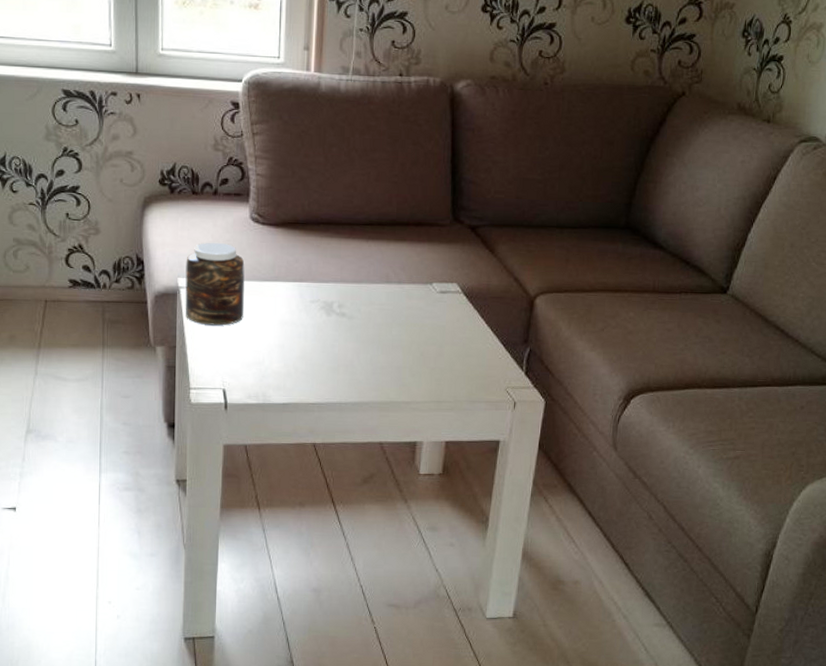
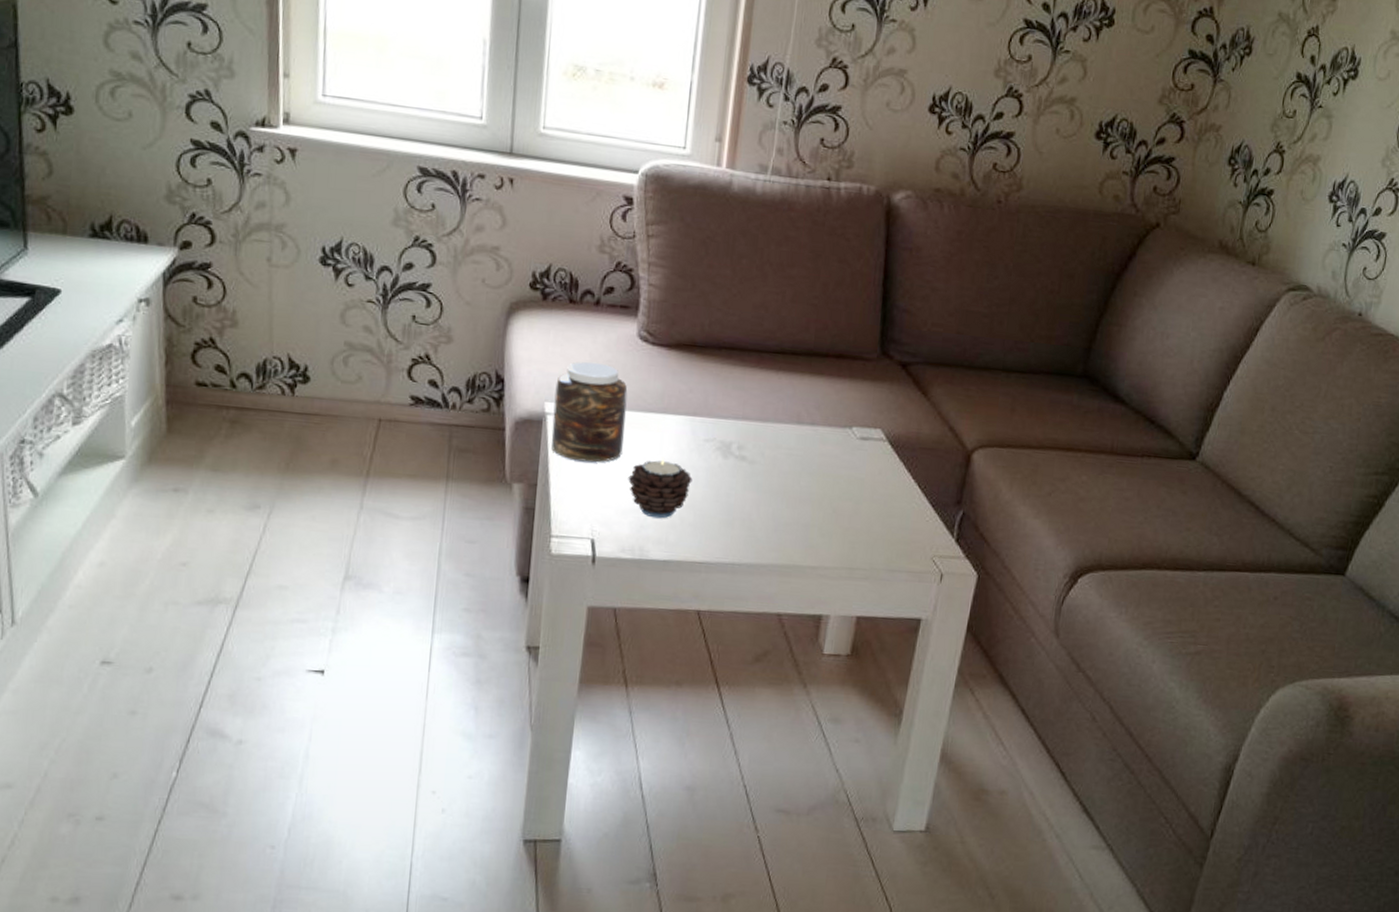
candle: none [250,318,303,369] -> present [628,457,693,519]

